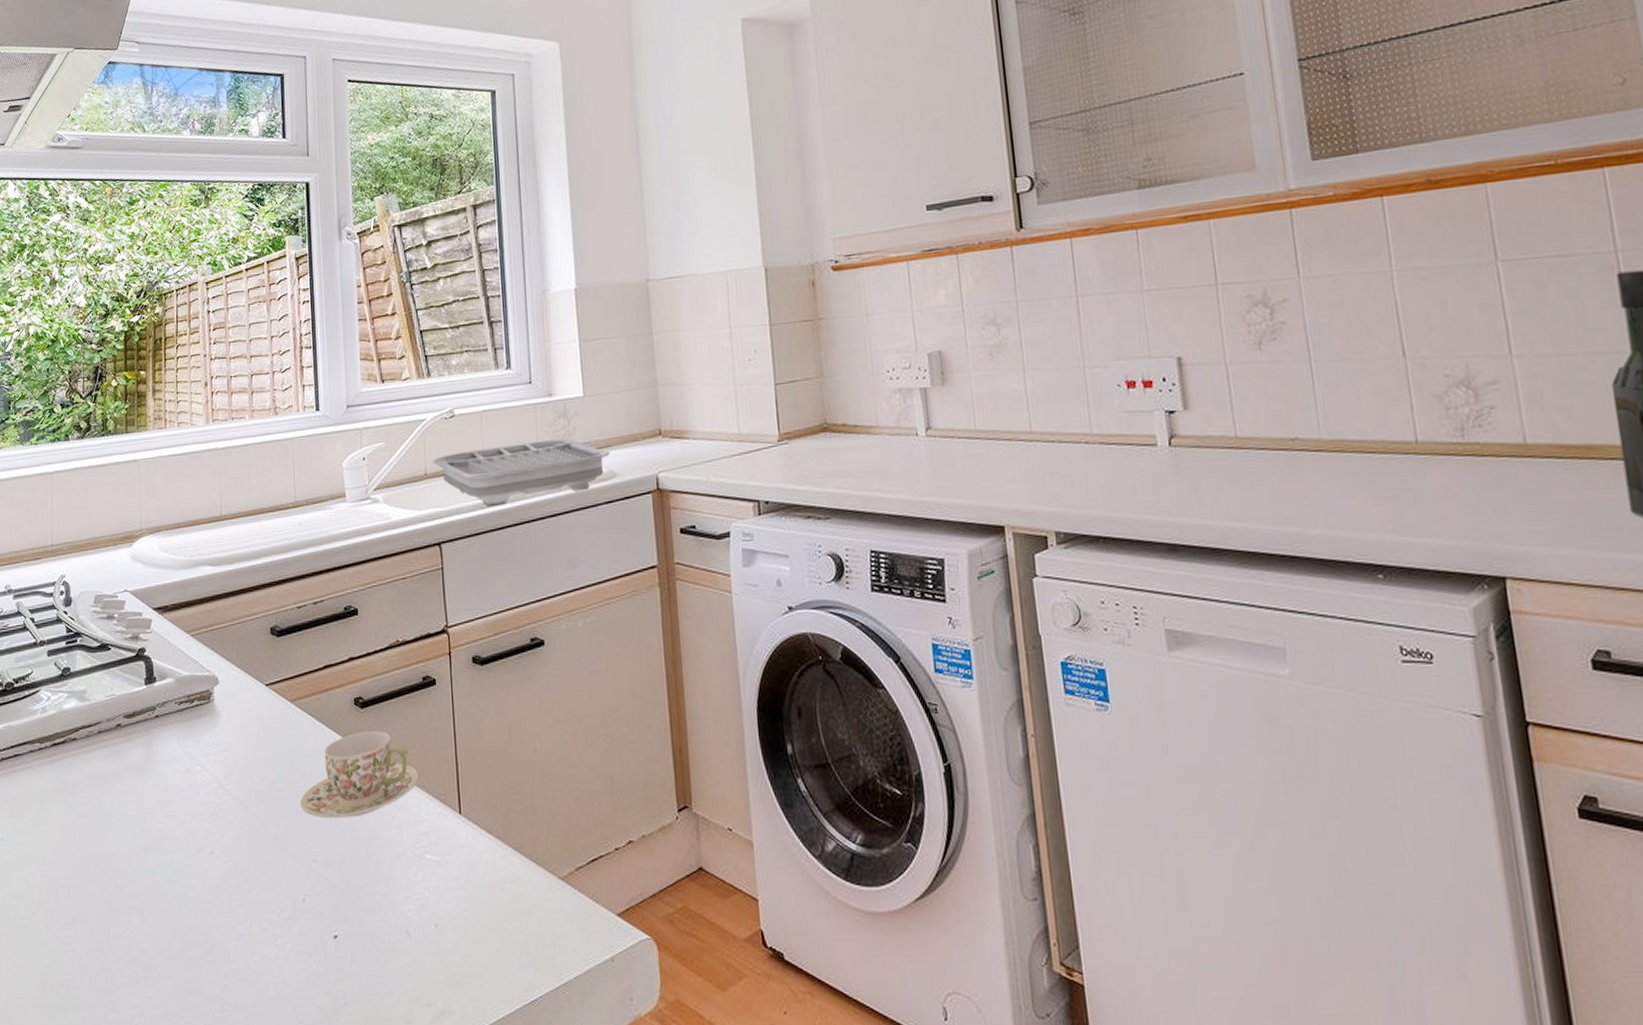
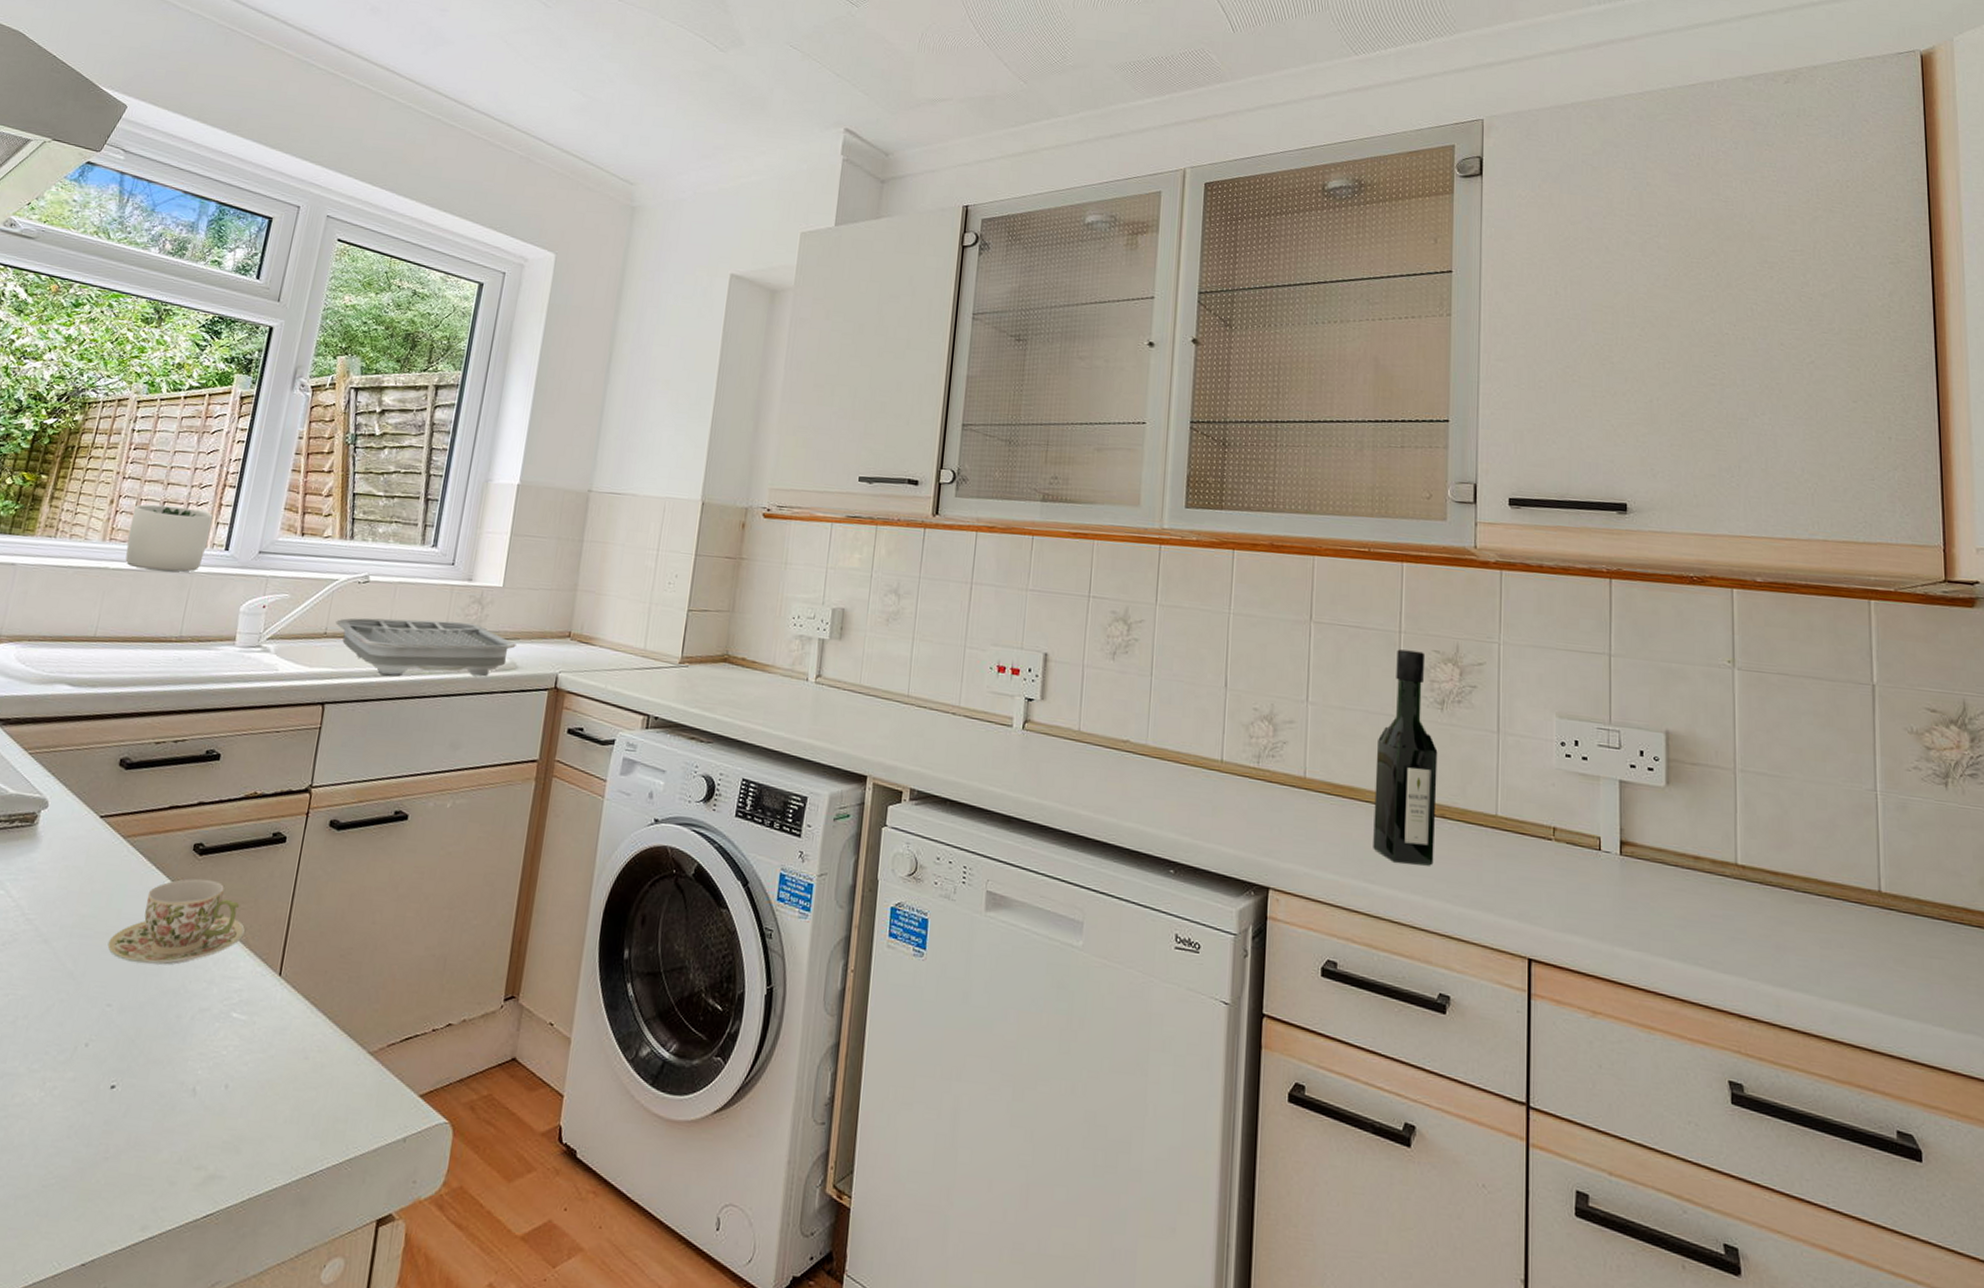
planter: none [226,376,299,443] -> present [125,504,213,572]

